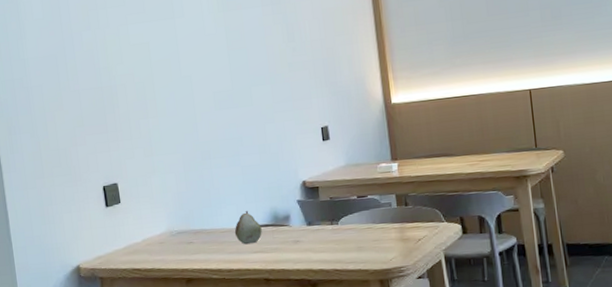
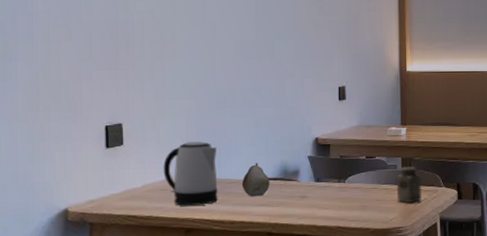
kettle: none [159,194,214,257] -> present [163,141,218,206]
salt shaker: none [392,203,423,242] -> present [396,166,423,204]

